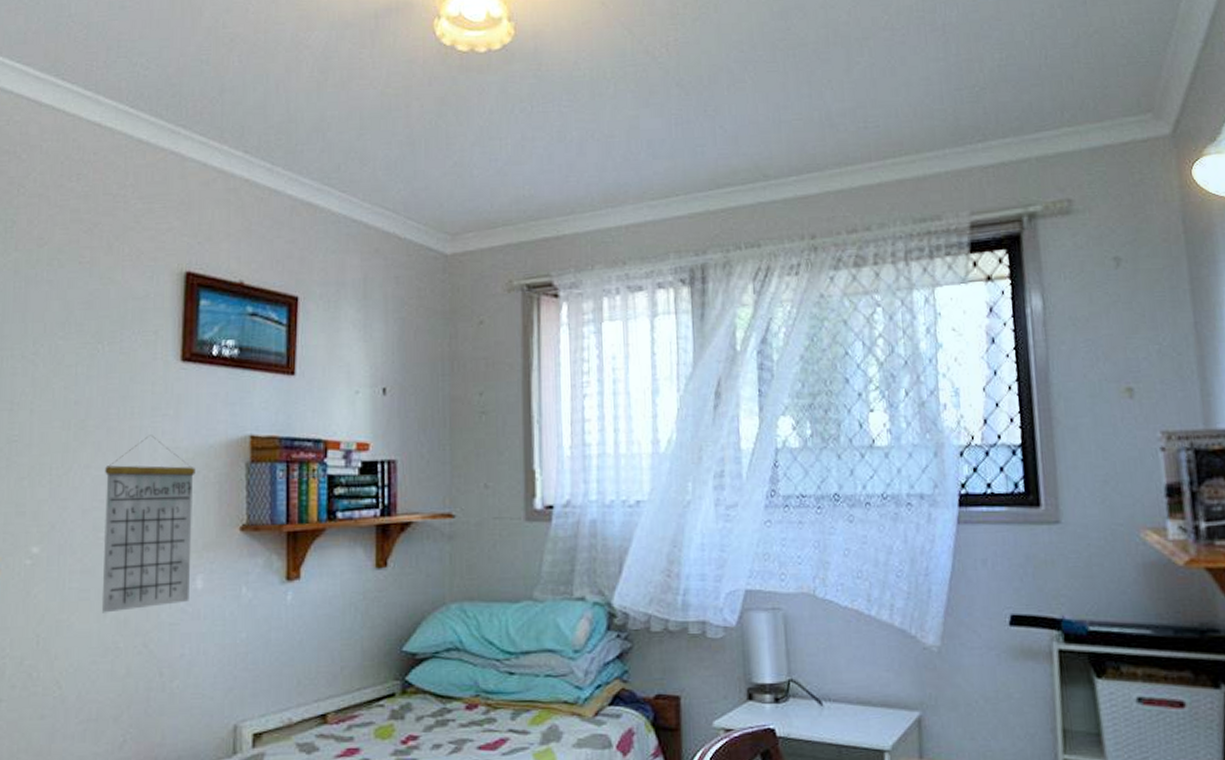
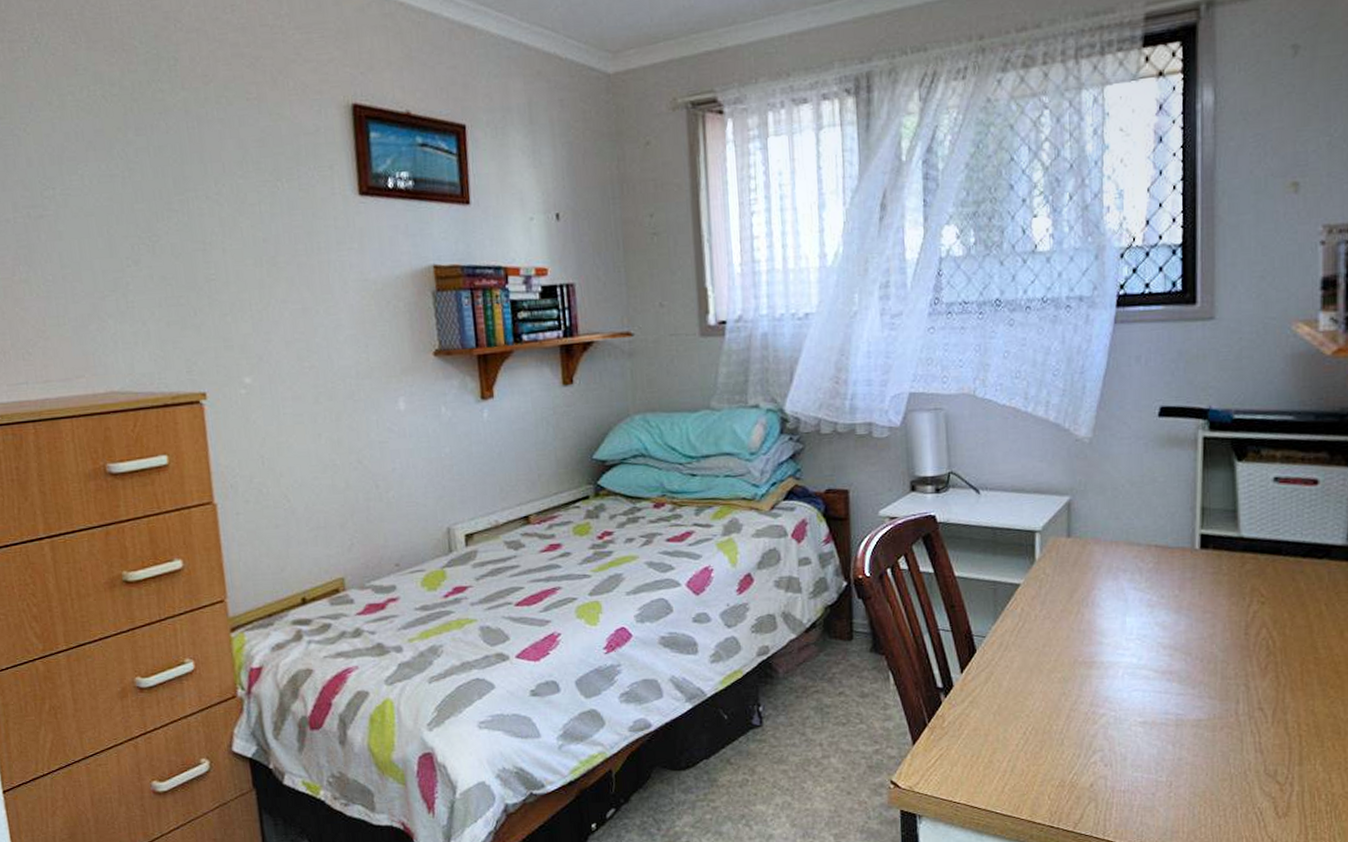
calendar: present [101,435,196,613] -> none [301,268,394,435]

